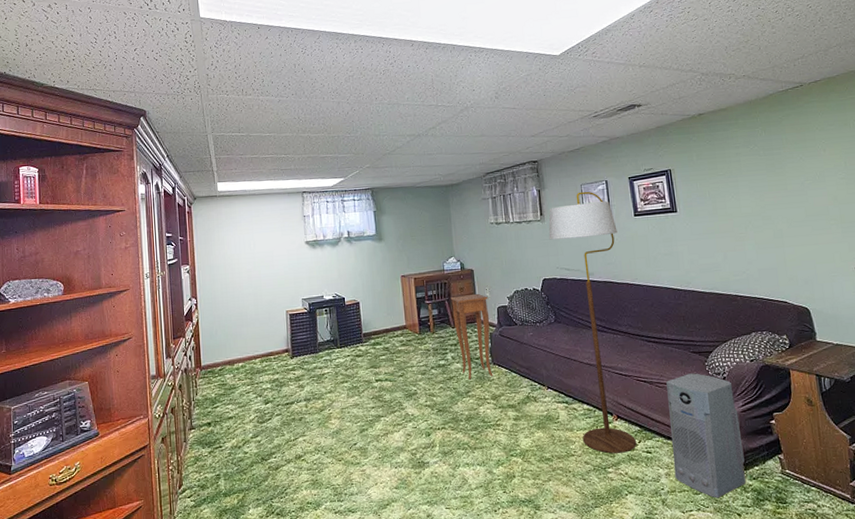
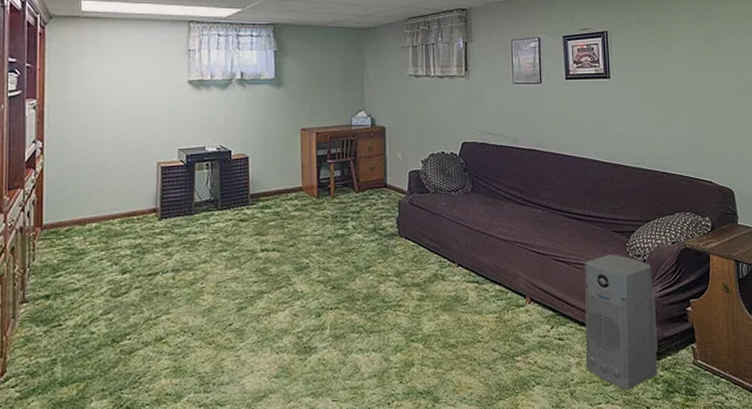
side table: present [450,293,493,380] -> none [356,154,400,253]
floor lamp: present [548,191,637,454] -> none [472,48,549,340]

